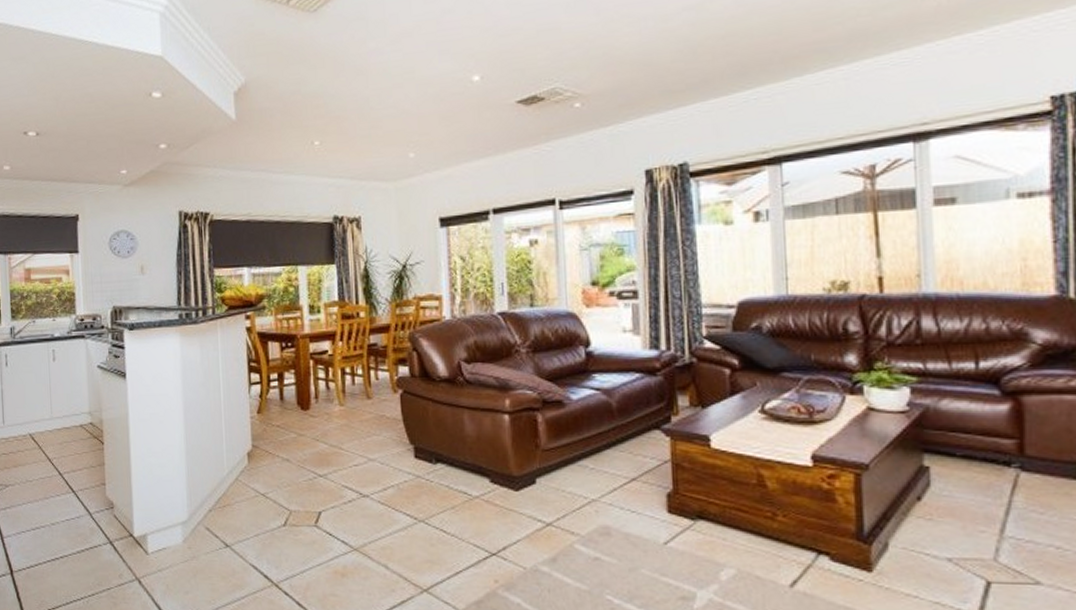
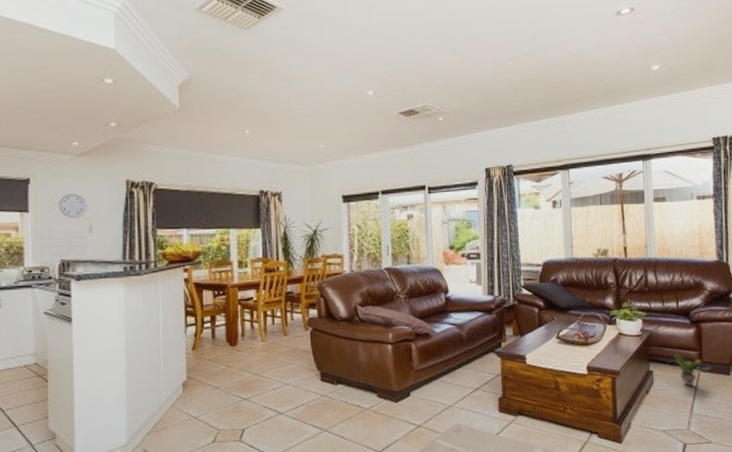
potted plant: none [968,443,1040,494] -> present [673,354,710,386]

